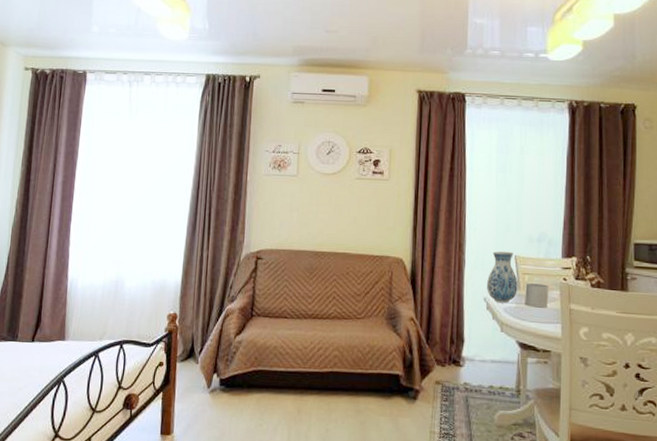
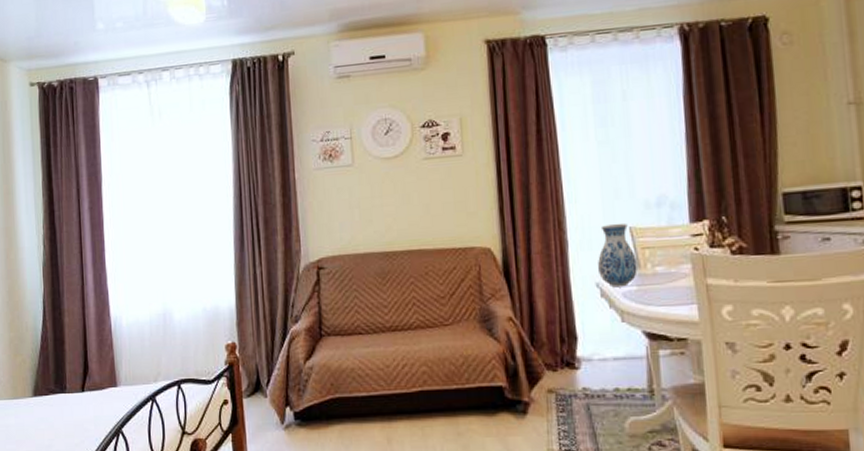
mug: present [525,283,549,308] -> none [646,258,678,288]

